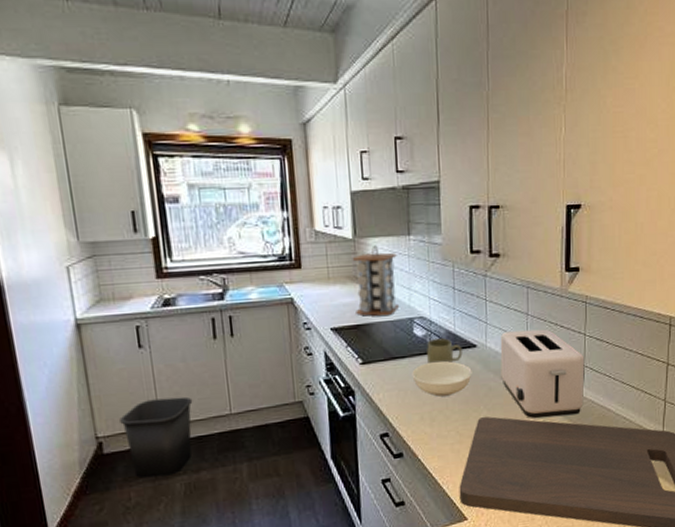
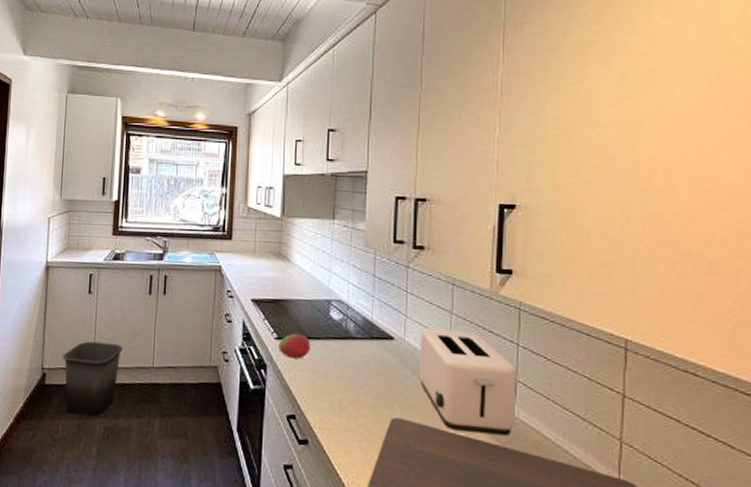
spice rack: present [352,245,399,316] -> none [276,225,320,295]
fruit: none [365,355,398,381] -> present [279,333,311,359]
bowl: present [412,361,472,397] -> none [325,347,388,387]
mug: present [427,338,463,365] -> none [342,324,379,352]

